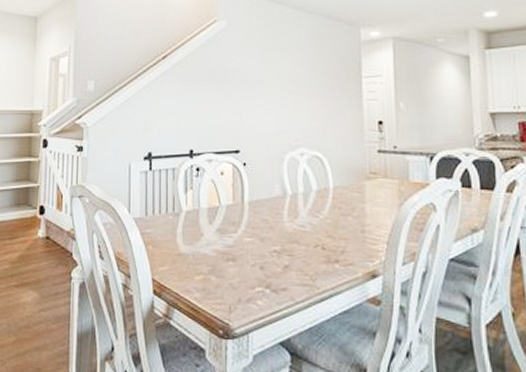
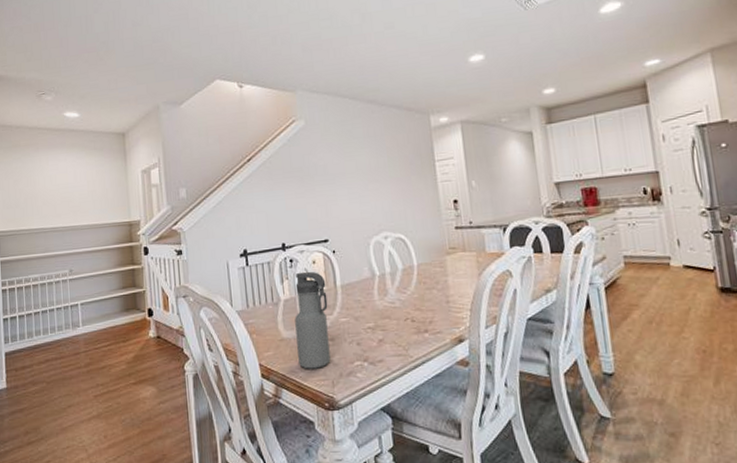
water bottle: none [195,182,233,291] -> present [295,271,331,369]

